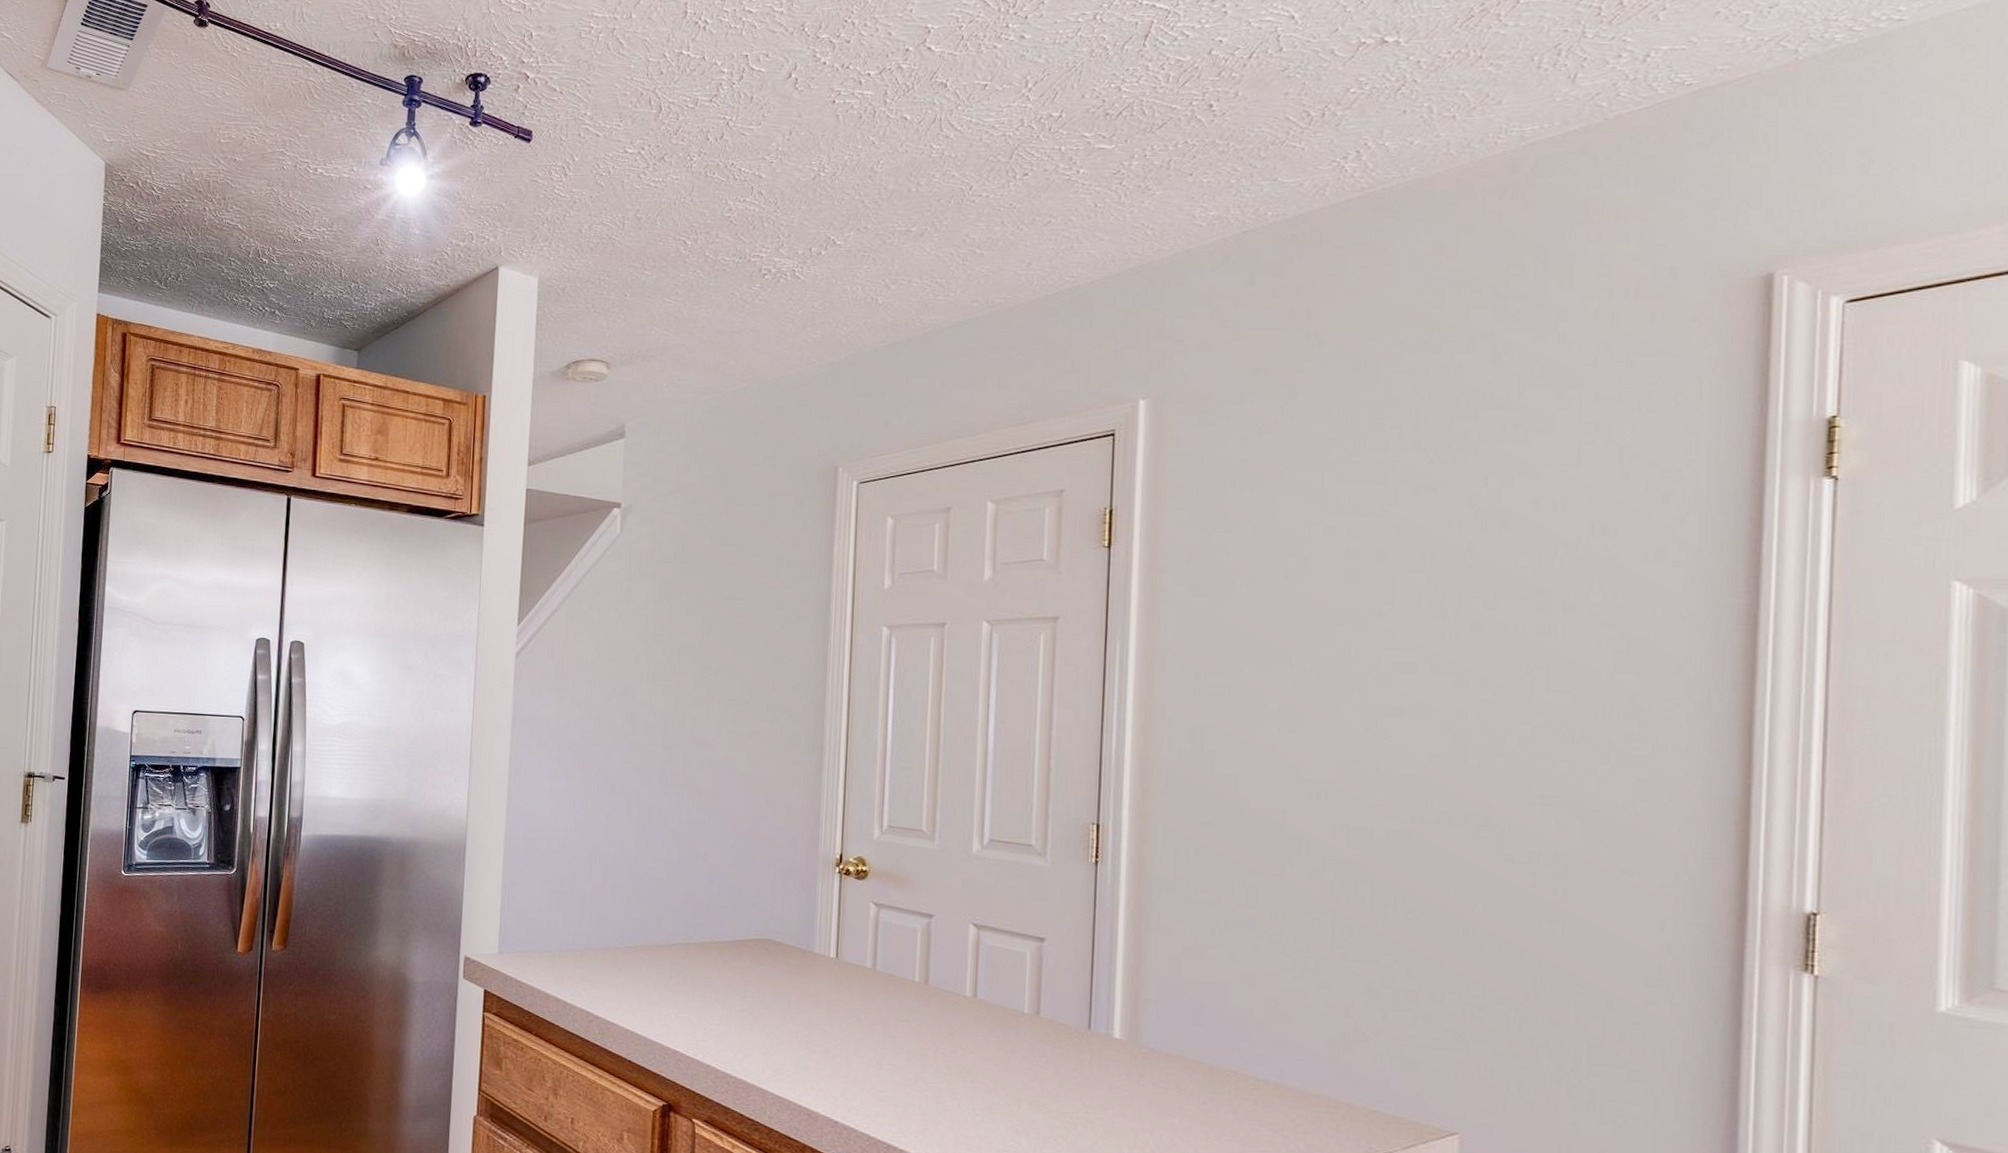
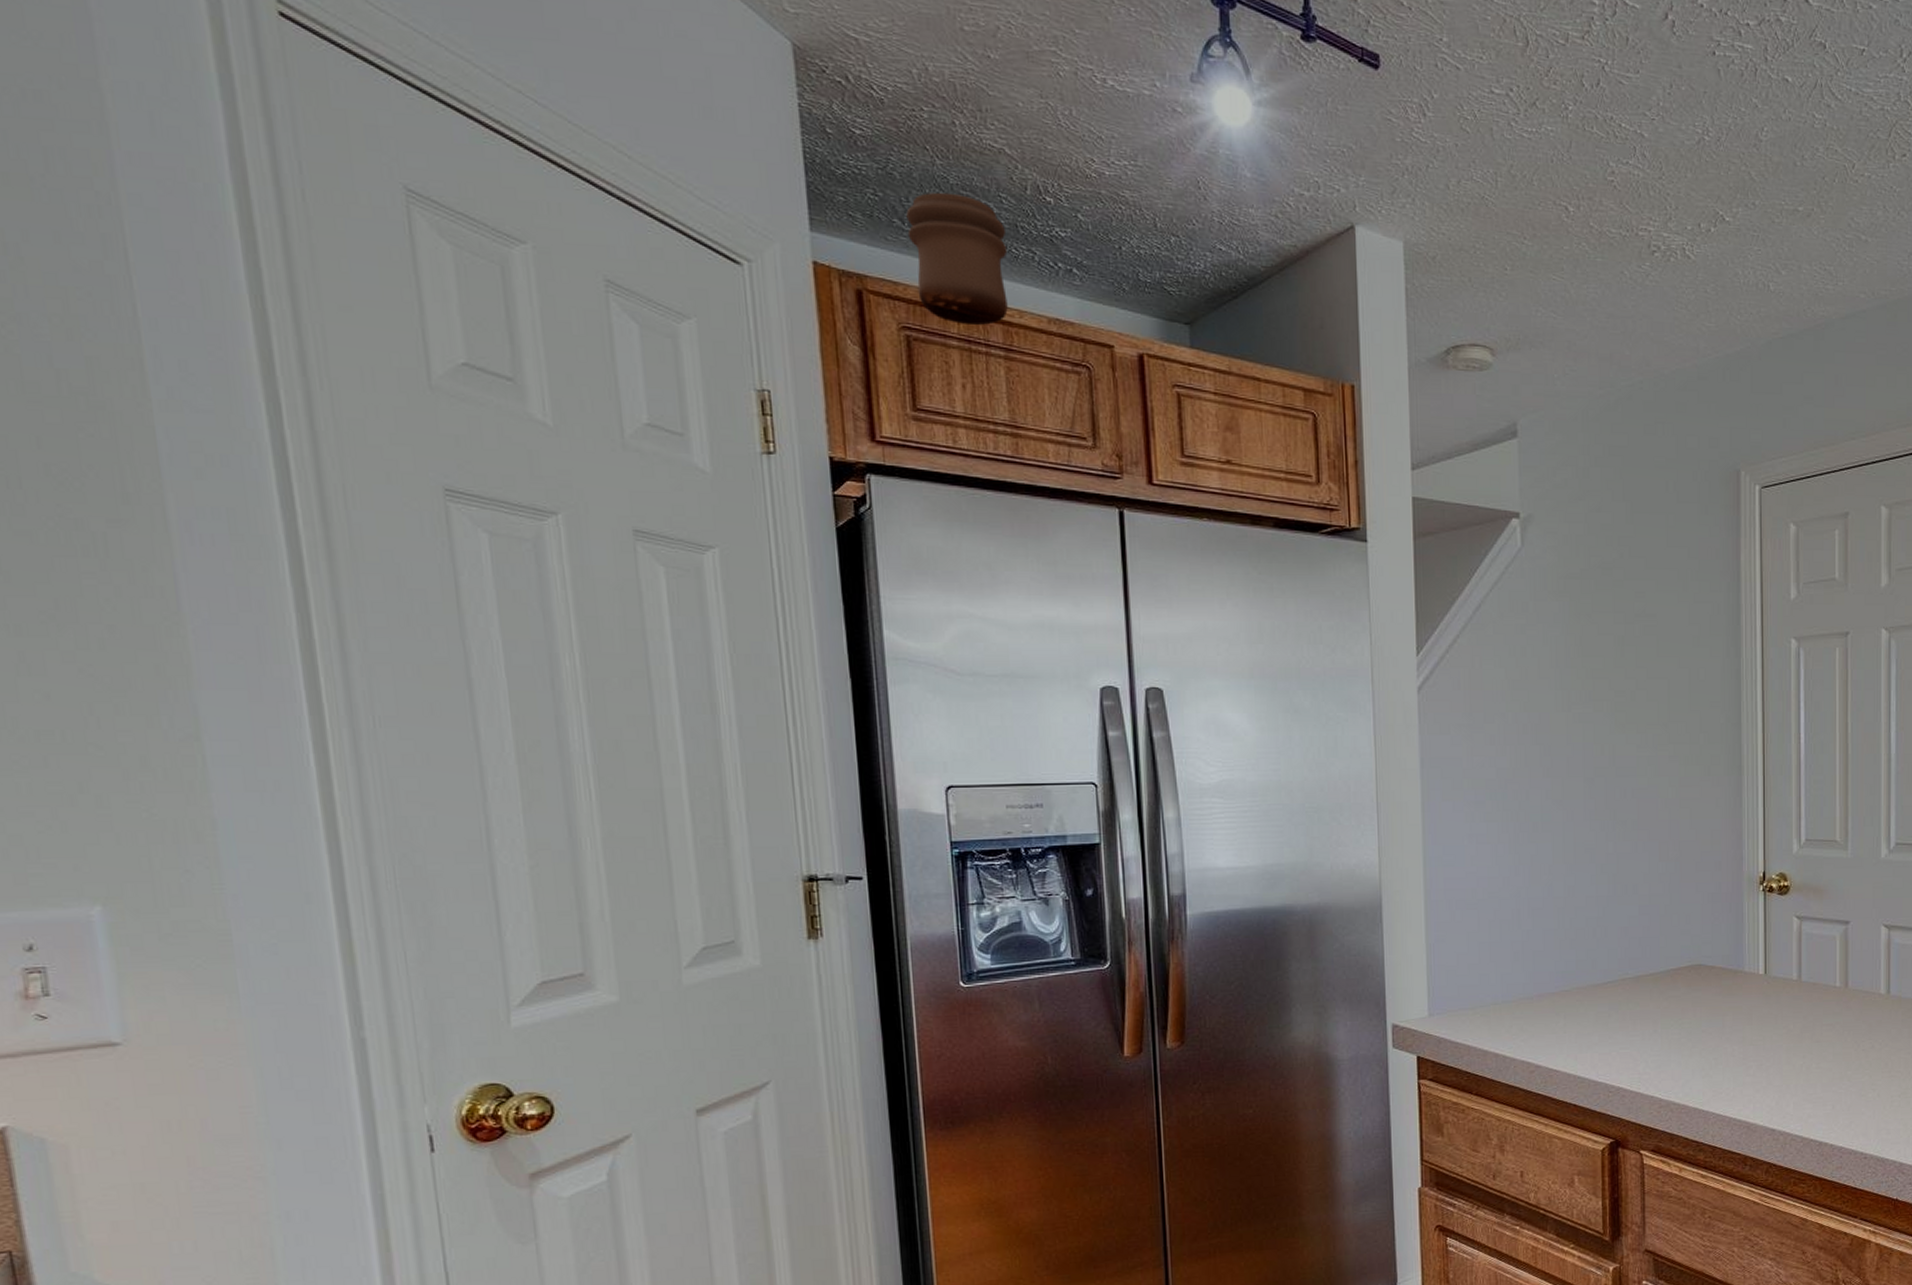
jar: none [162,259,231,356] -> present [906,192,1008,326]

